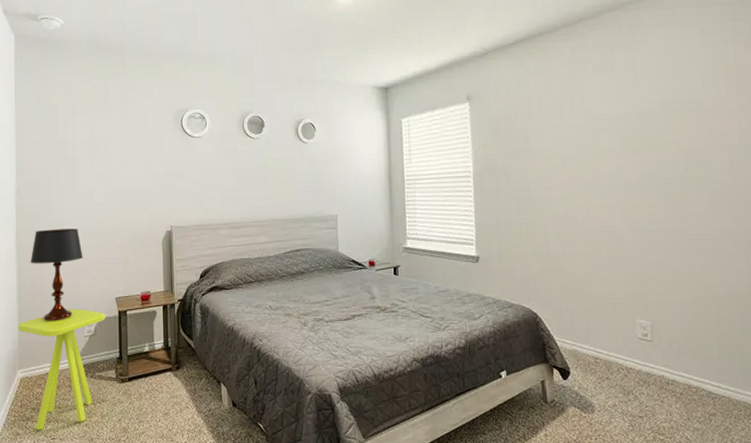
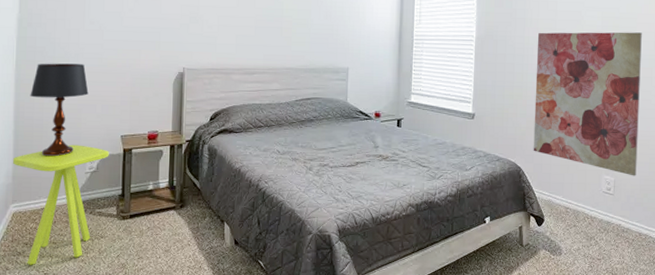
wall art: none [544,153,678,319] -> present [533,32,642,176]

